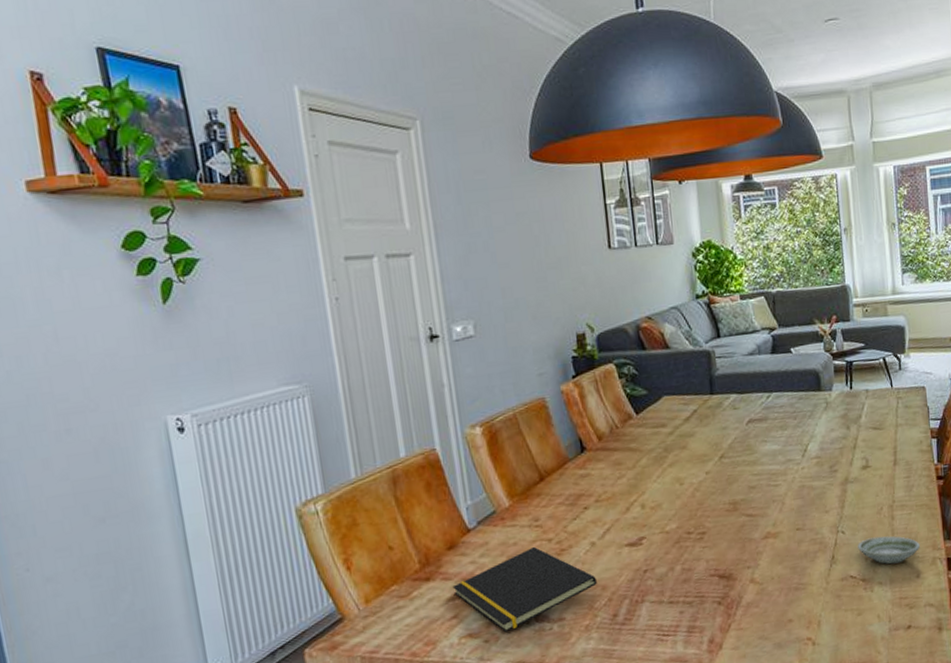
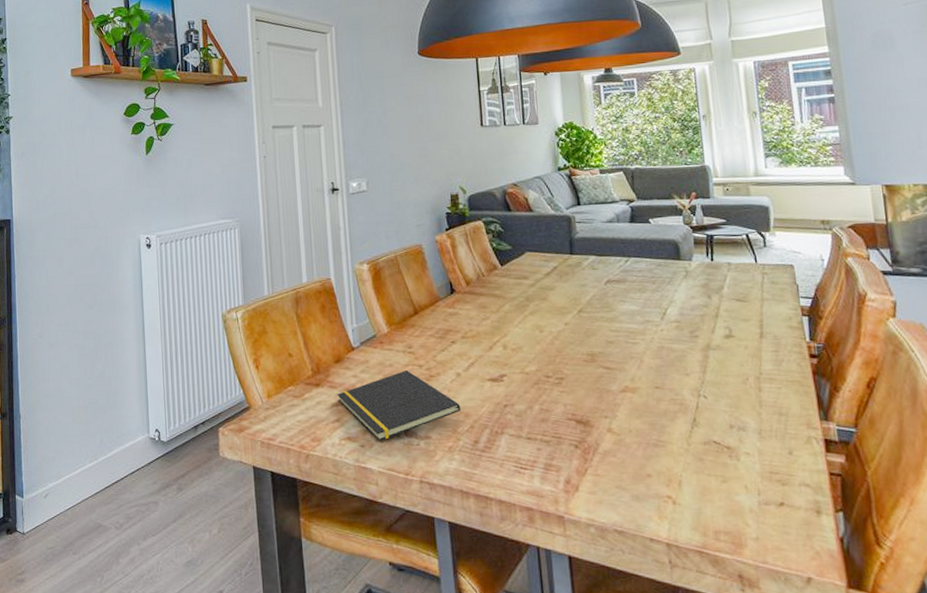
saucer: present [858,536,920,564] -> none [721,406,792,436]

